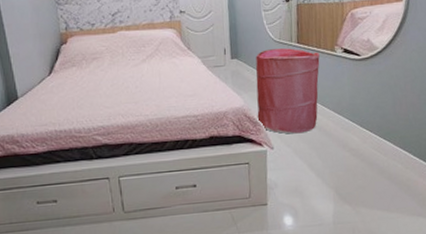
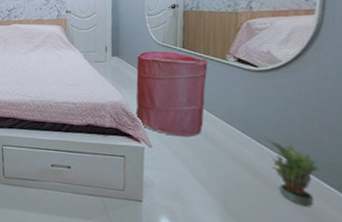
potted plant: none [368,123,408,178] -> present [266,139,322,207]

